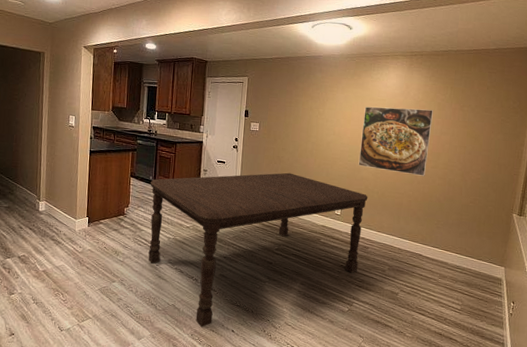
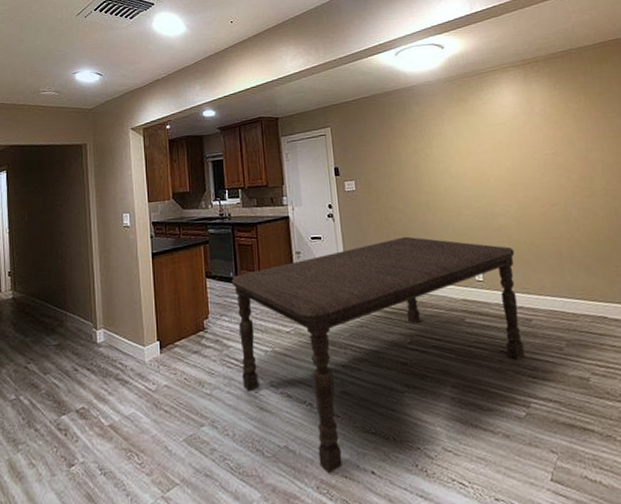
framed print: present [358,106,434,176] -> none [481,124,582,212]

